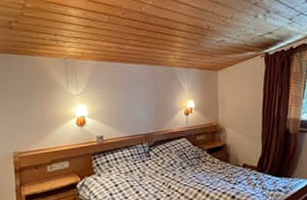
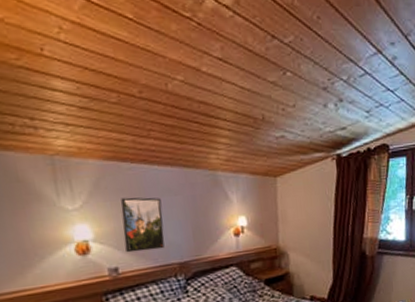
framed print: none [107,86,135,126] -> present [121,197,165,253]

